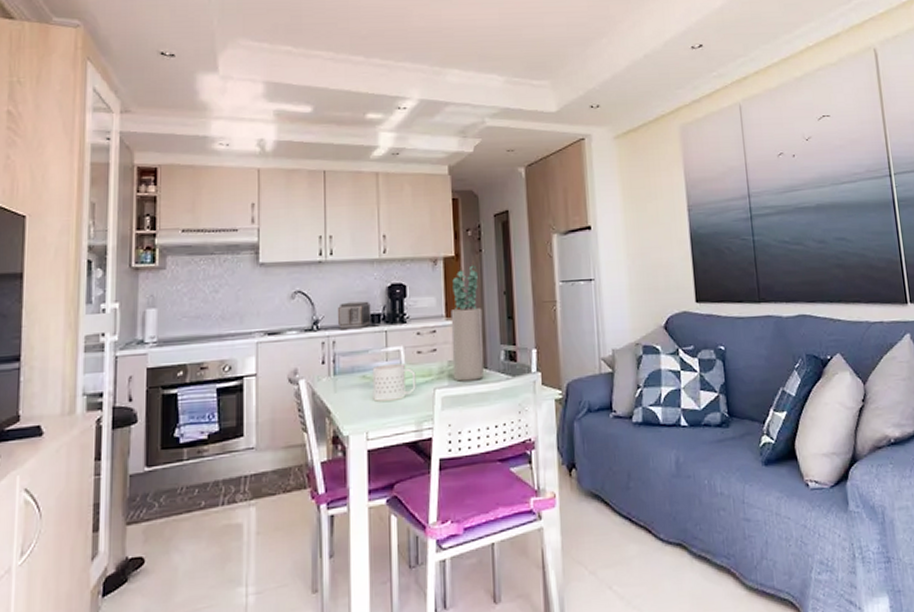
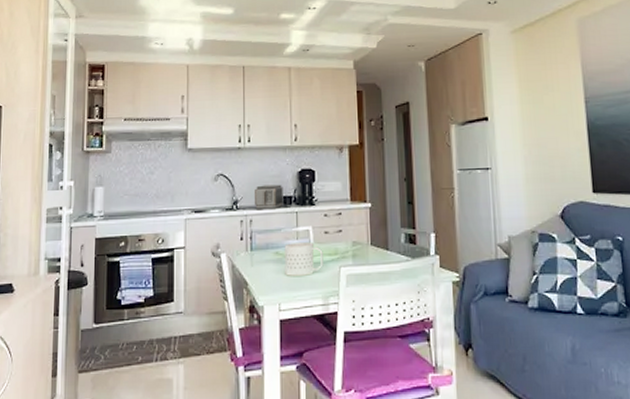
vase: present [450,260,484,382] -> none [355,149,386,261]

